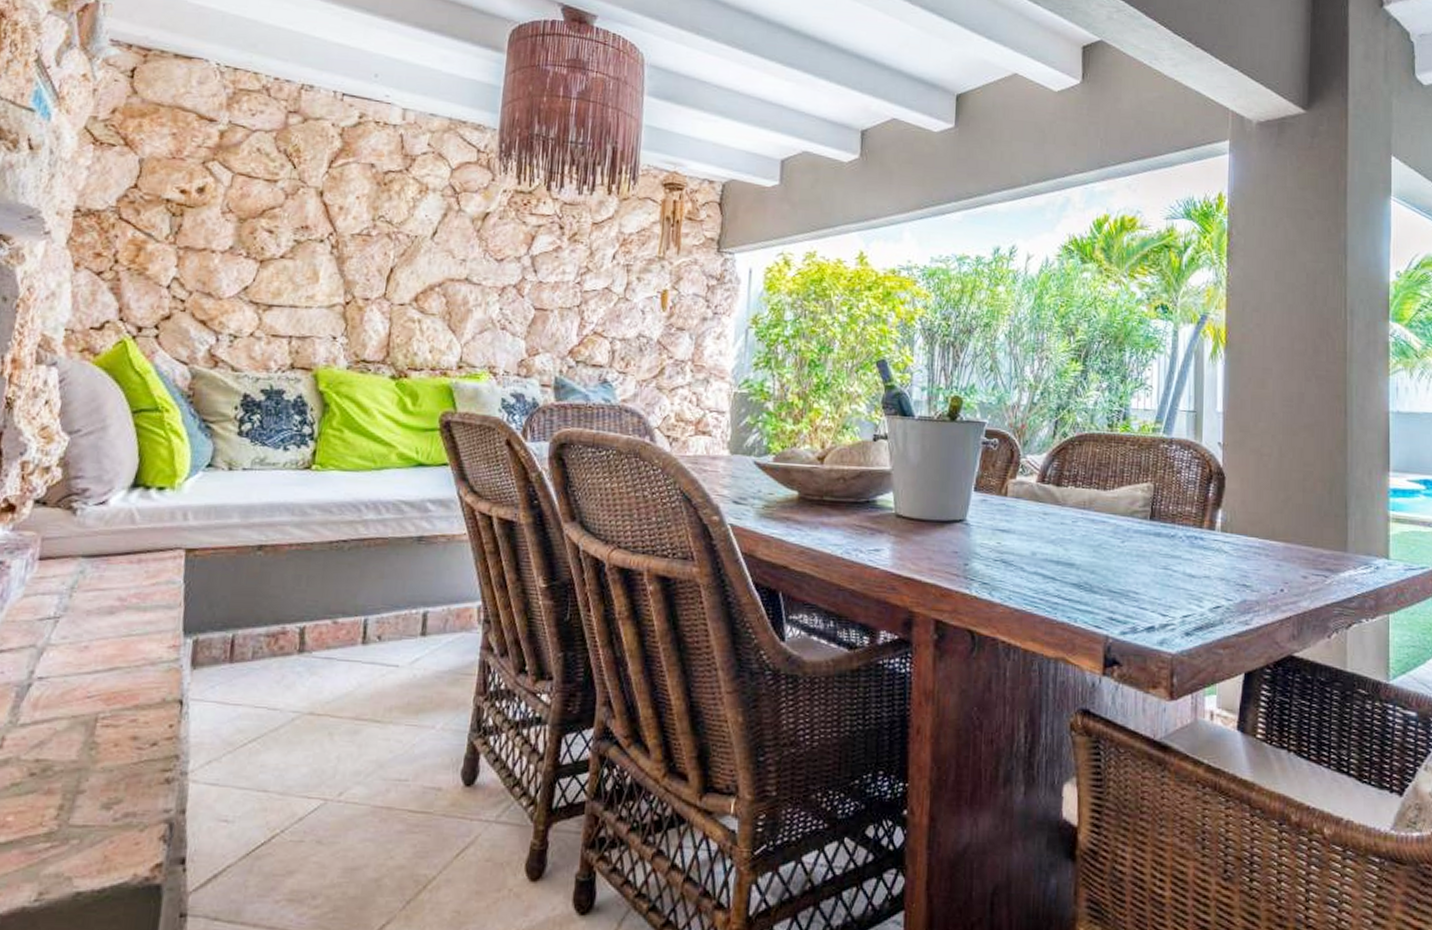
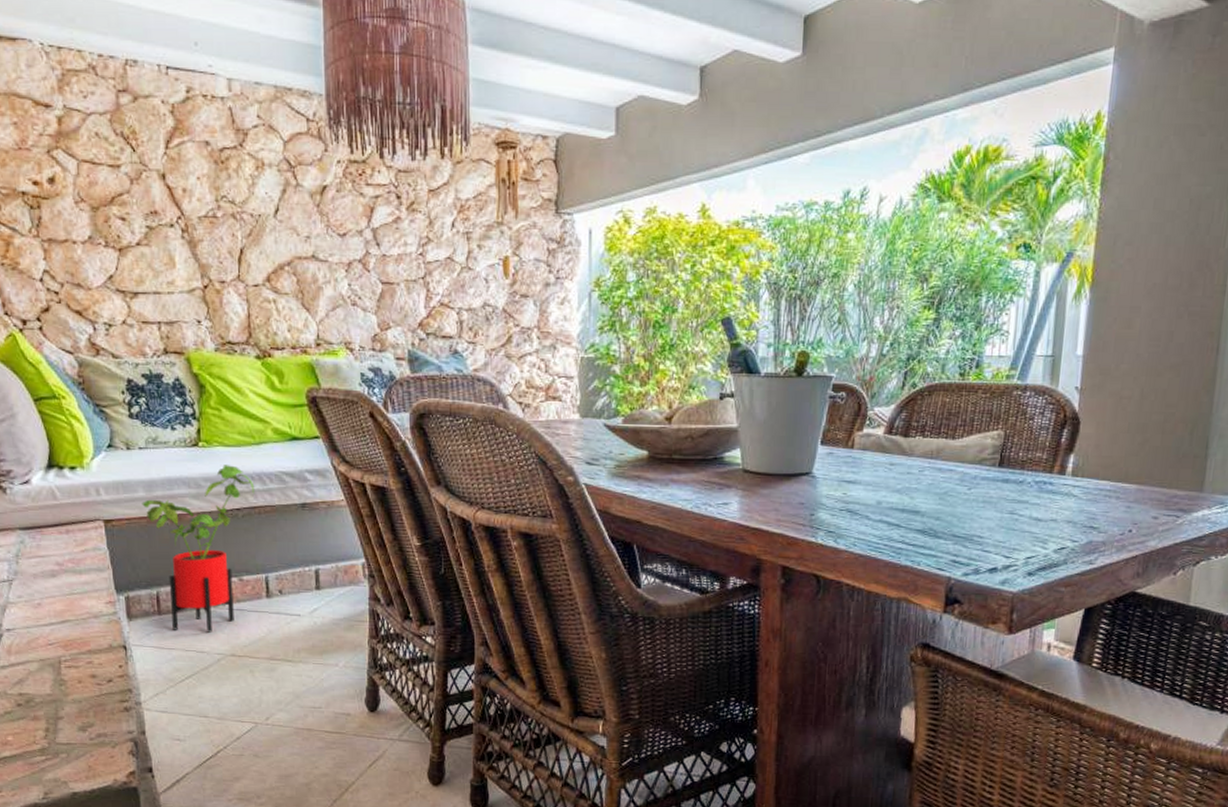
house plant: none [234,491,368,686] -> present [142,465,255,633]

